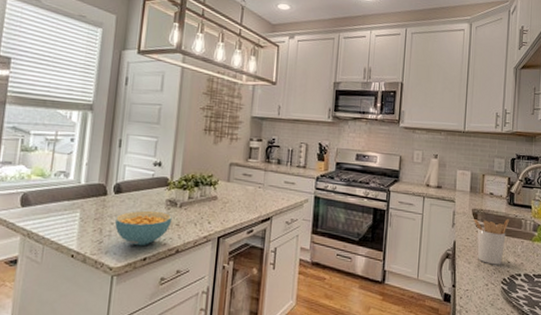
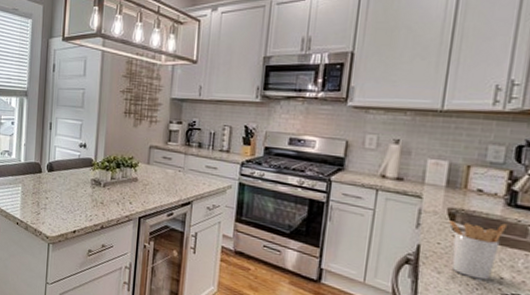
cereal bowl: present [114,210,172,246] -> none [49,188,97,220]

